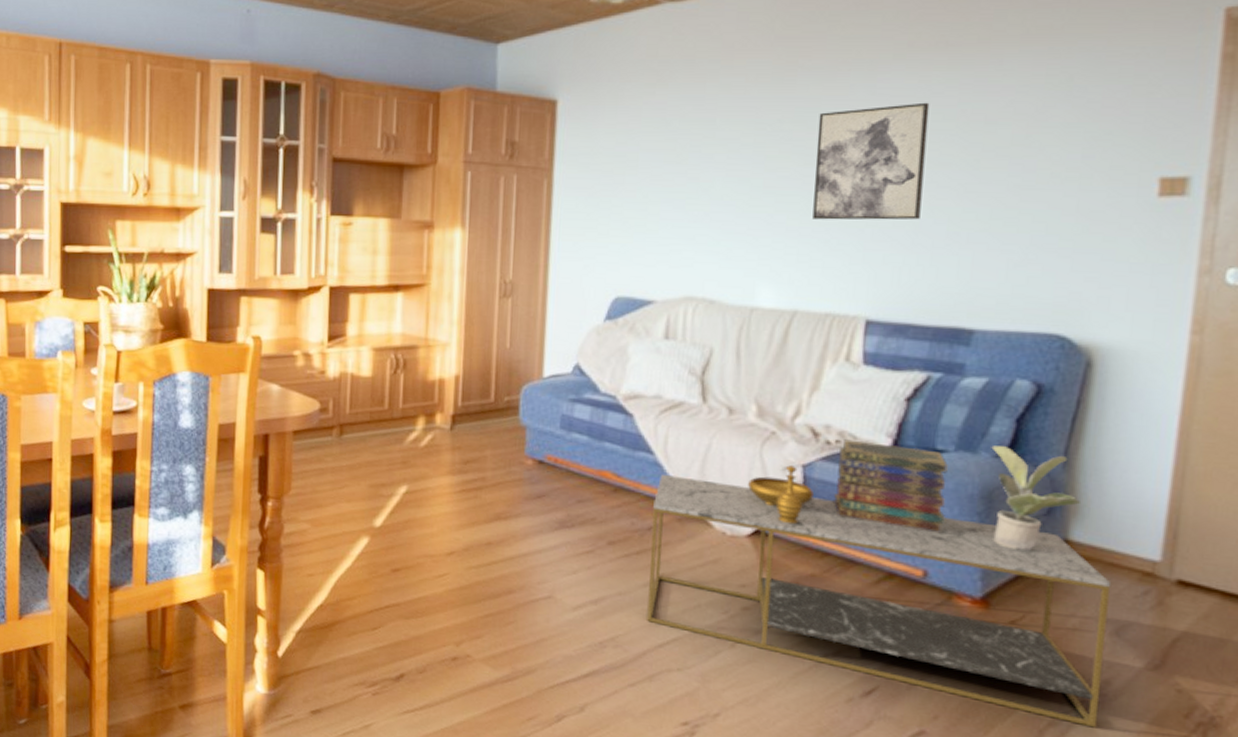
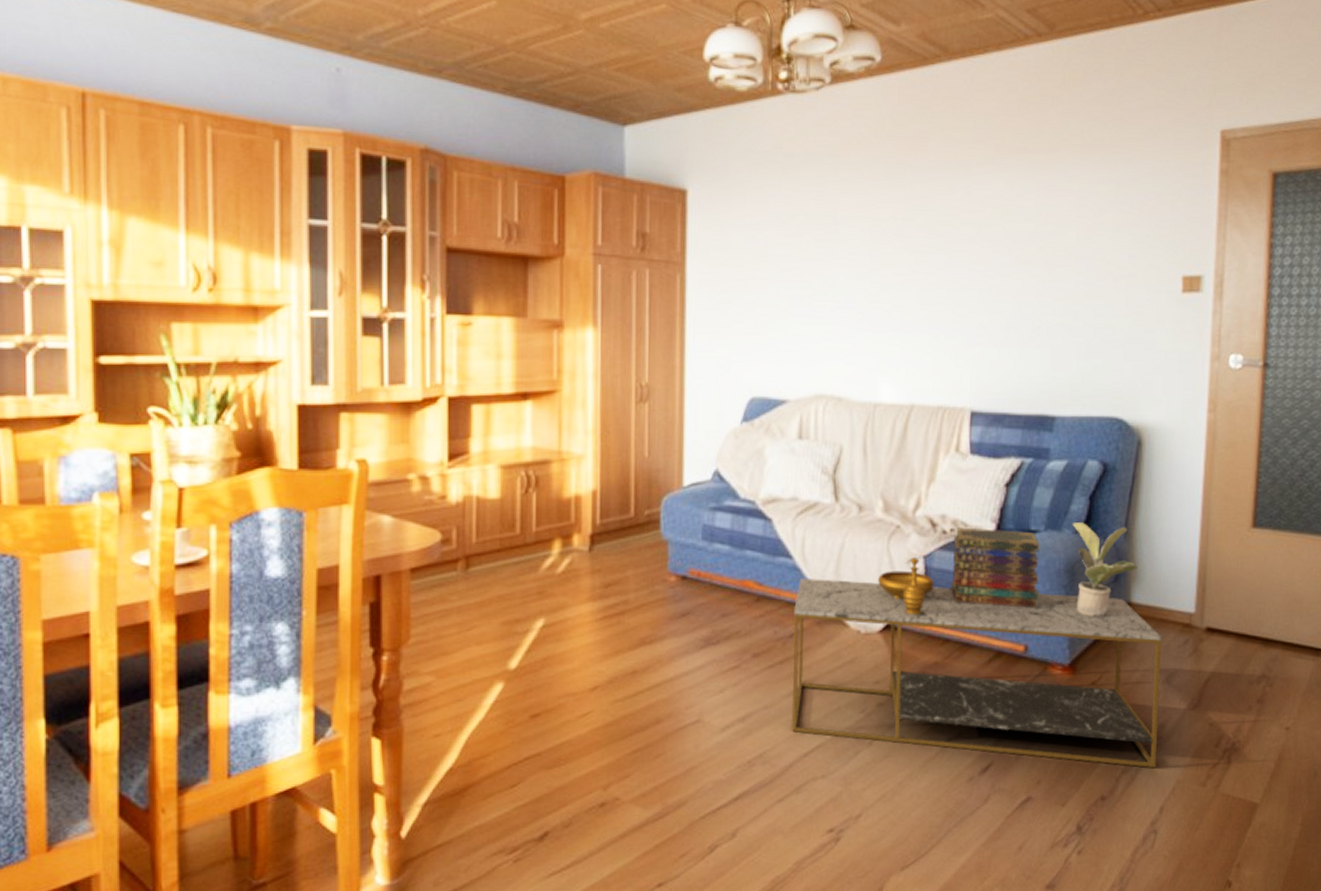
wall art: present [812,102,930,220] -> none [924,204,1014,316]

